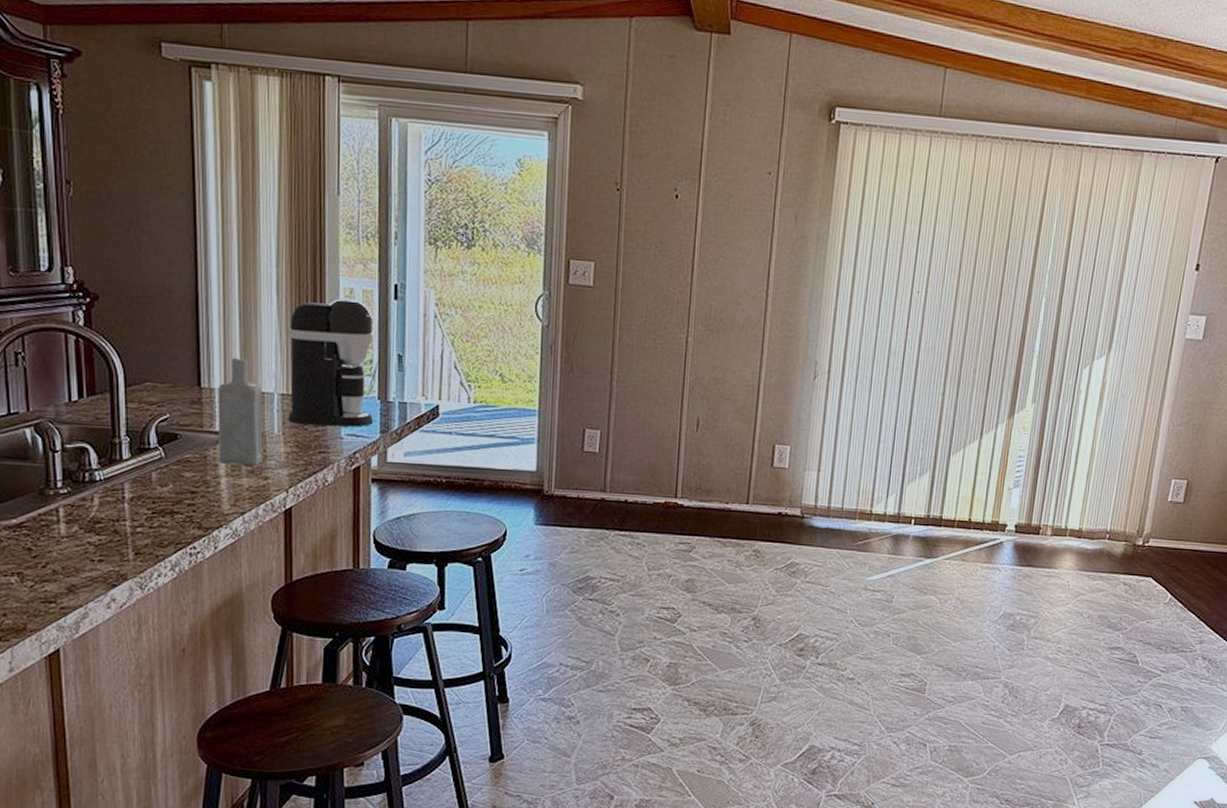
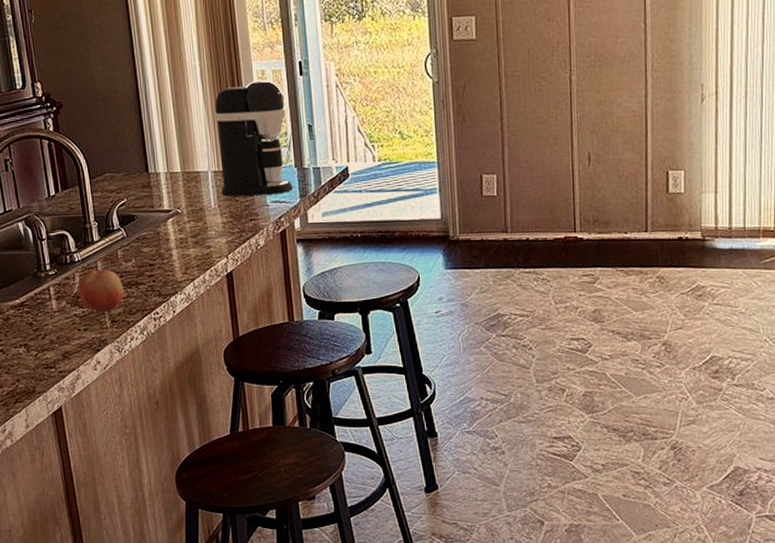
fruit: none [96,492,155,543] -> present [78,269,124,313]
bottle: present [217,357,263,466] -> none [162,143,205,238]

